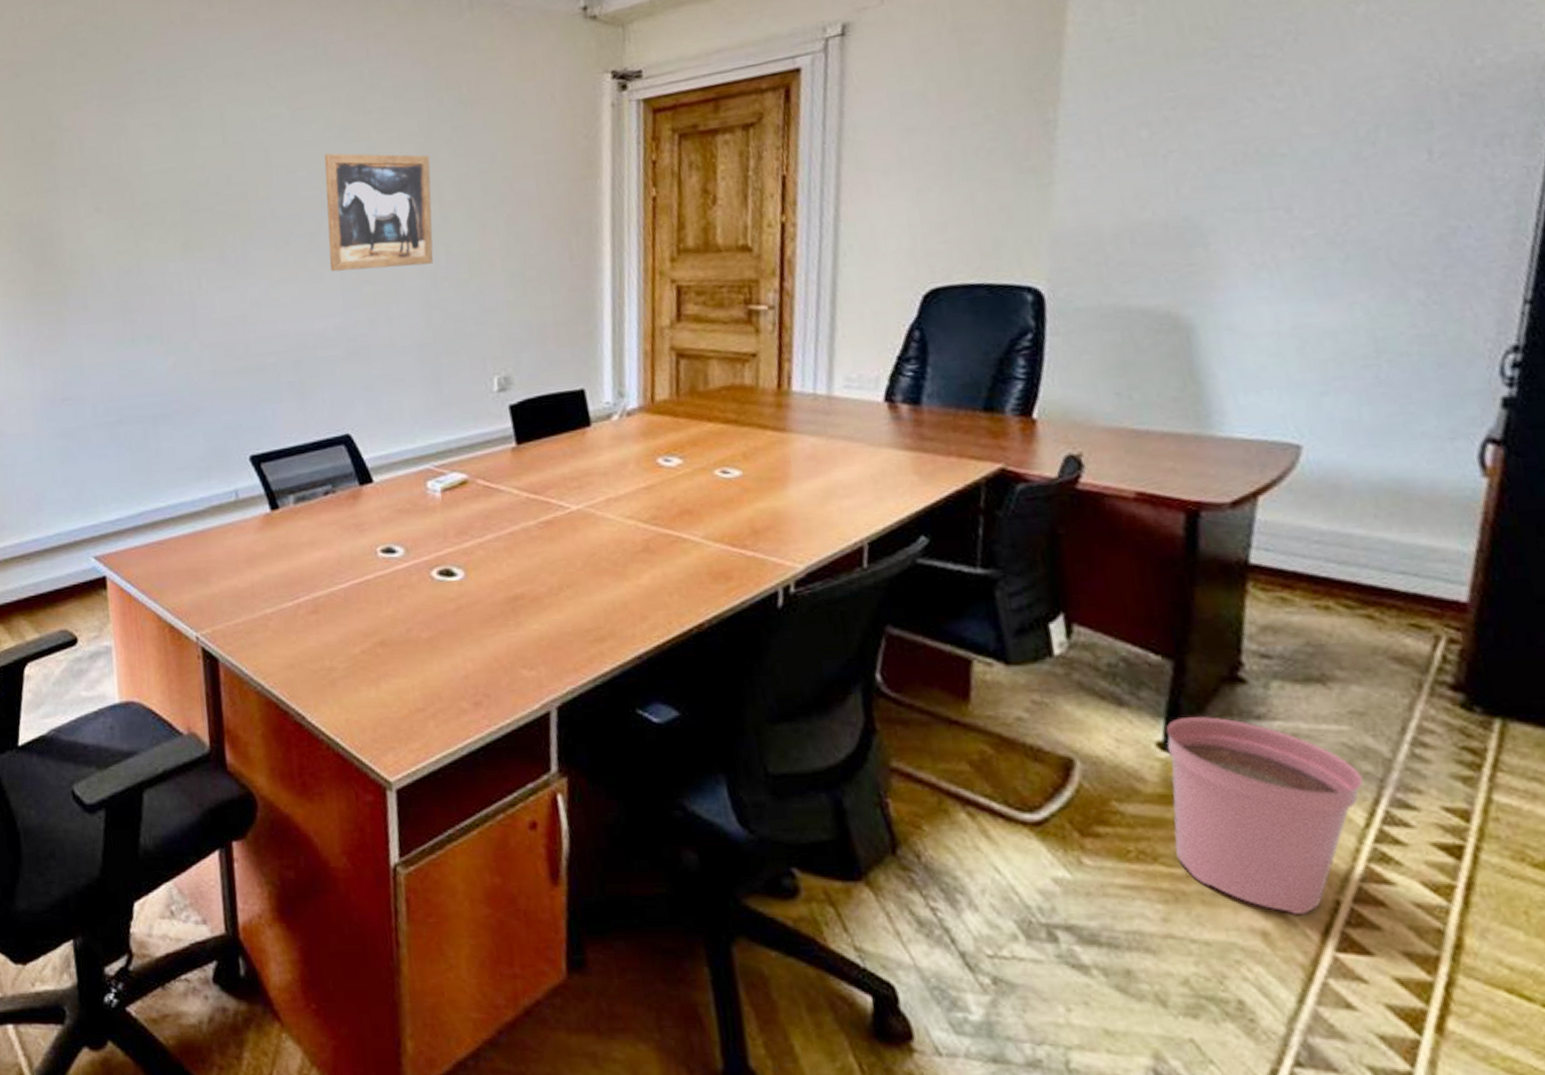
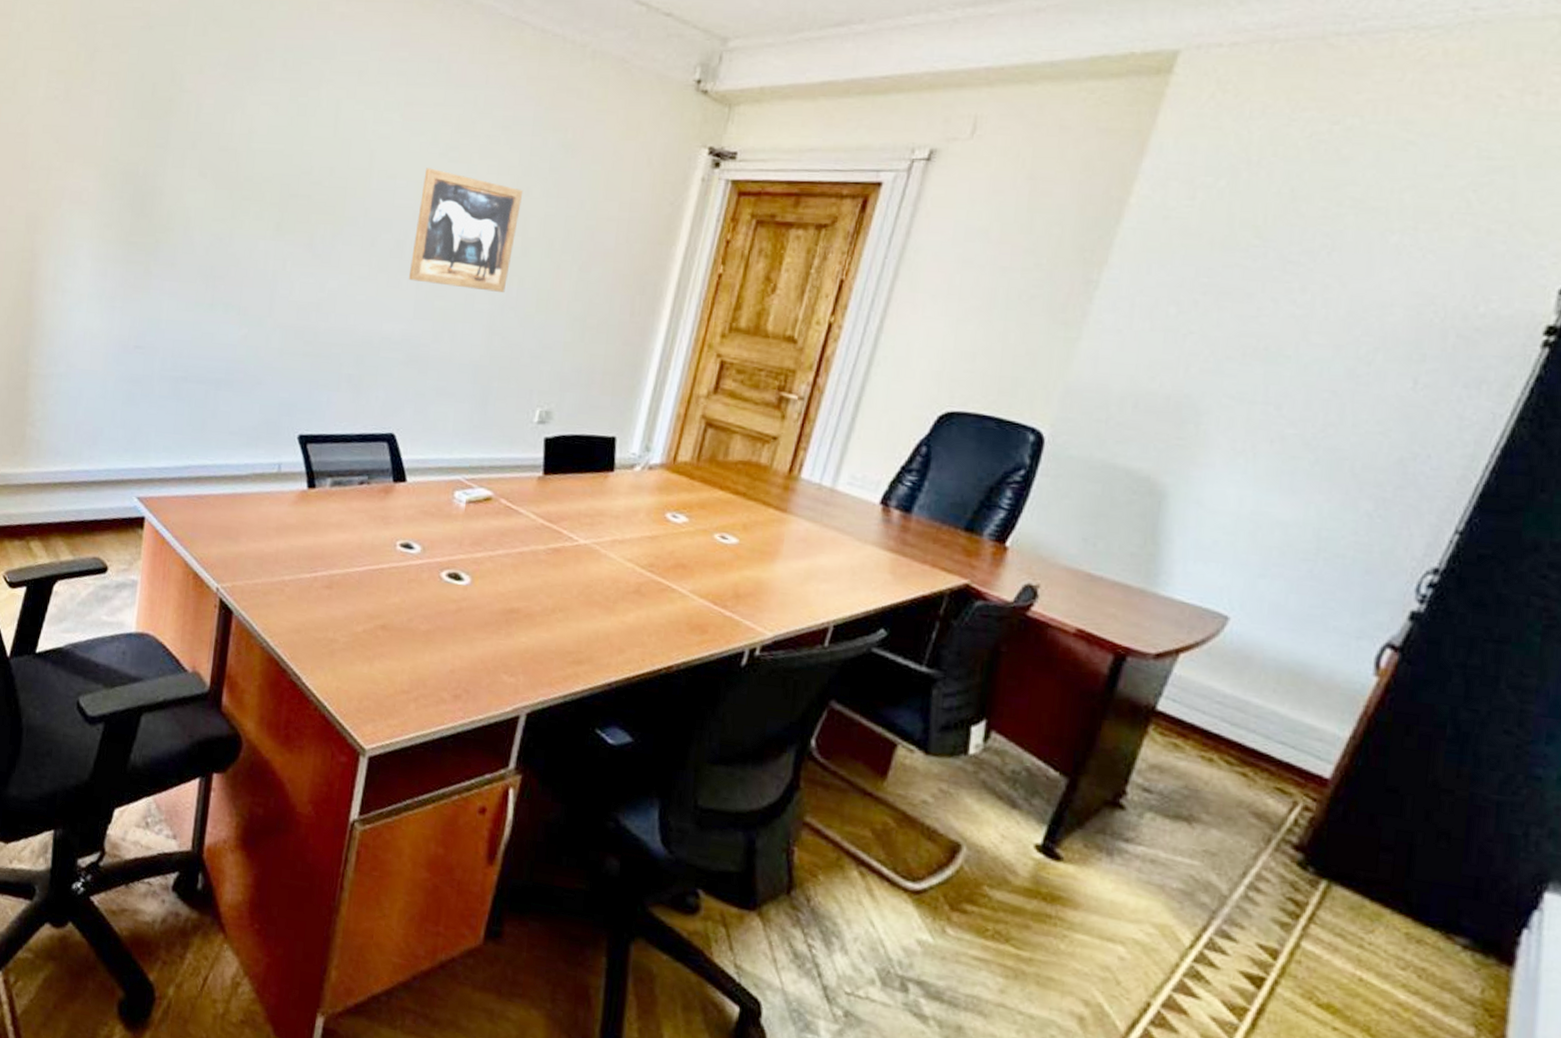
plant pot: present [1165,716,1363,916] -> none [1026,827,1199,1010]

